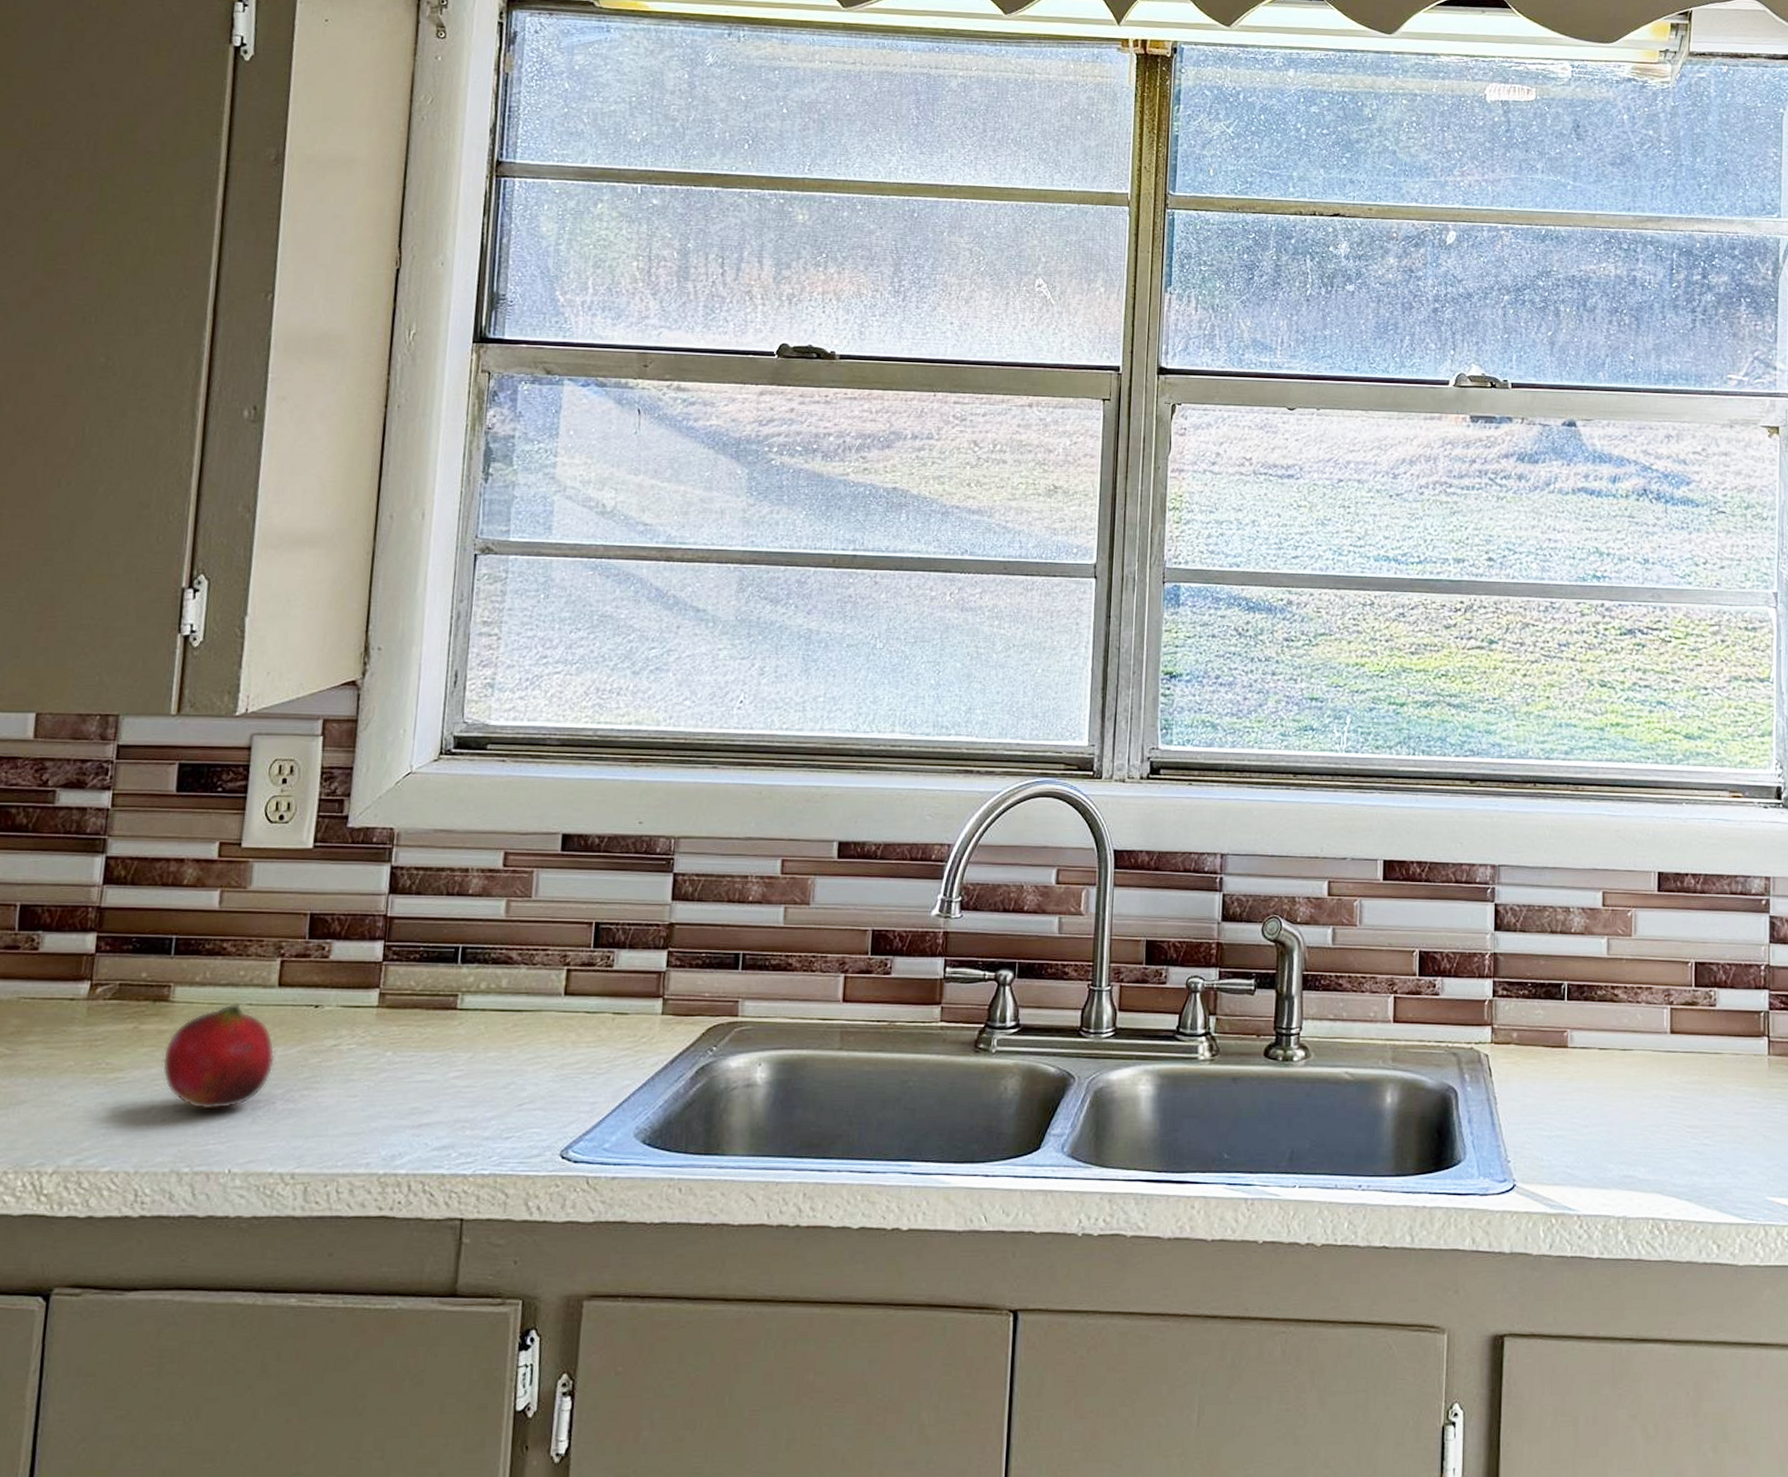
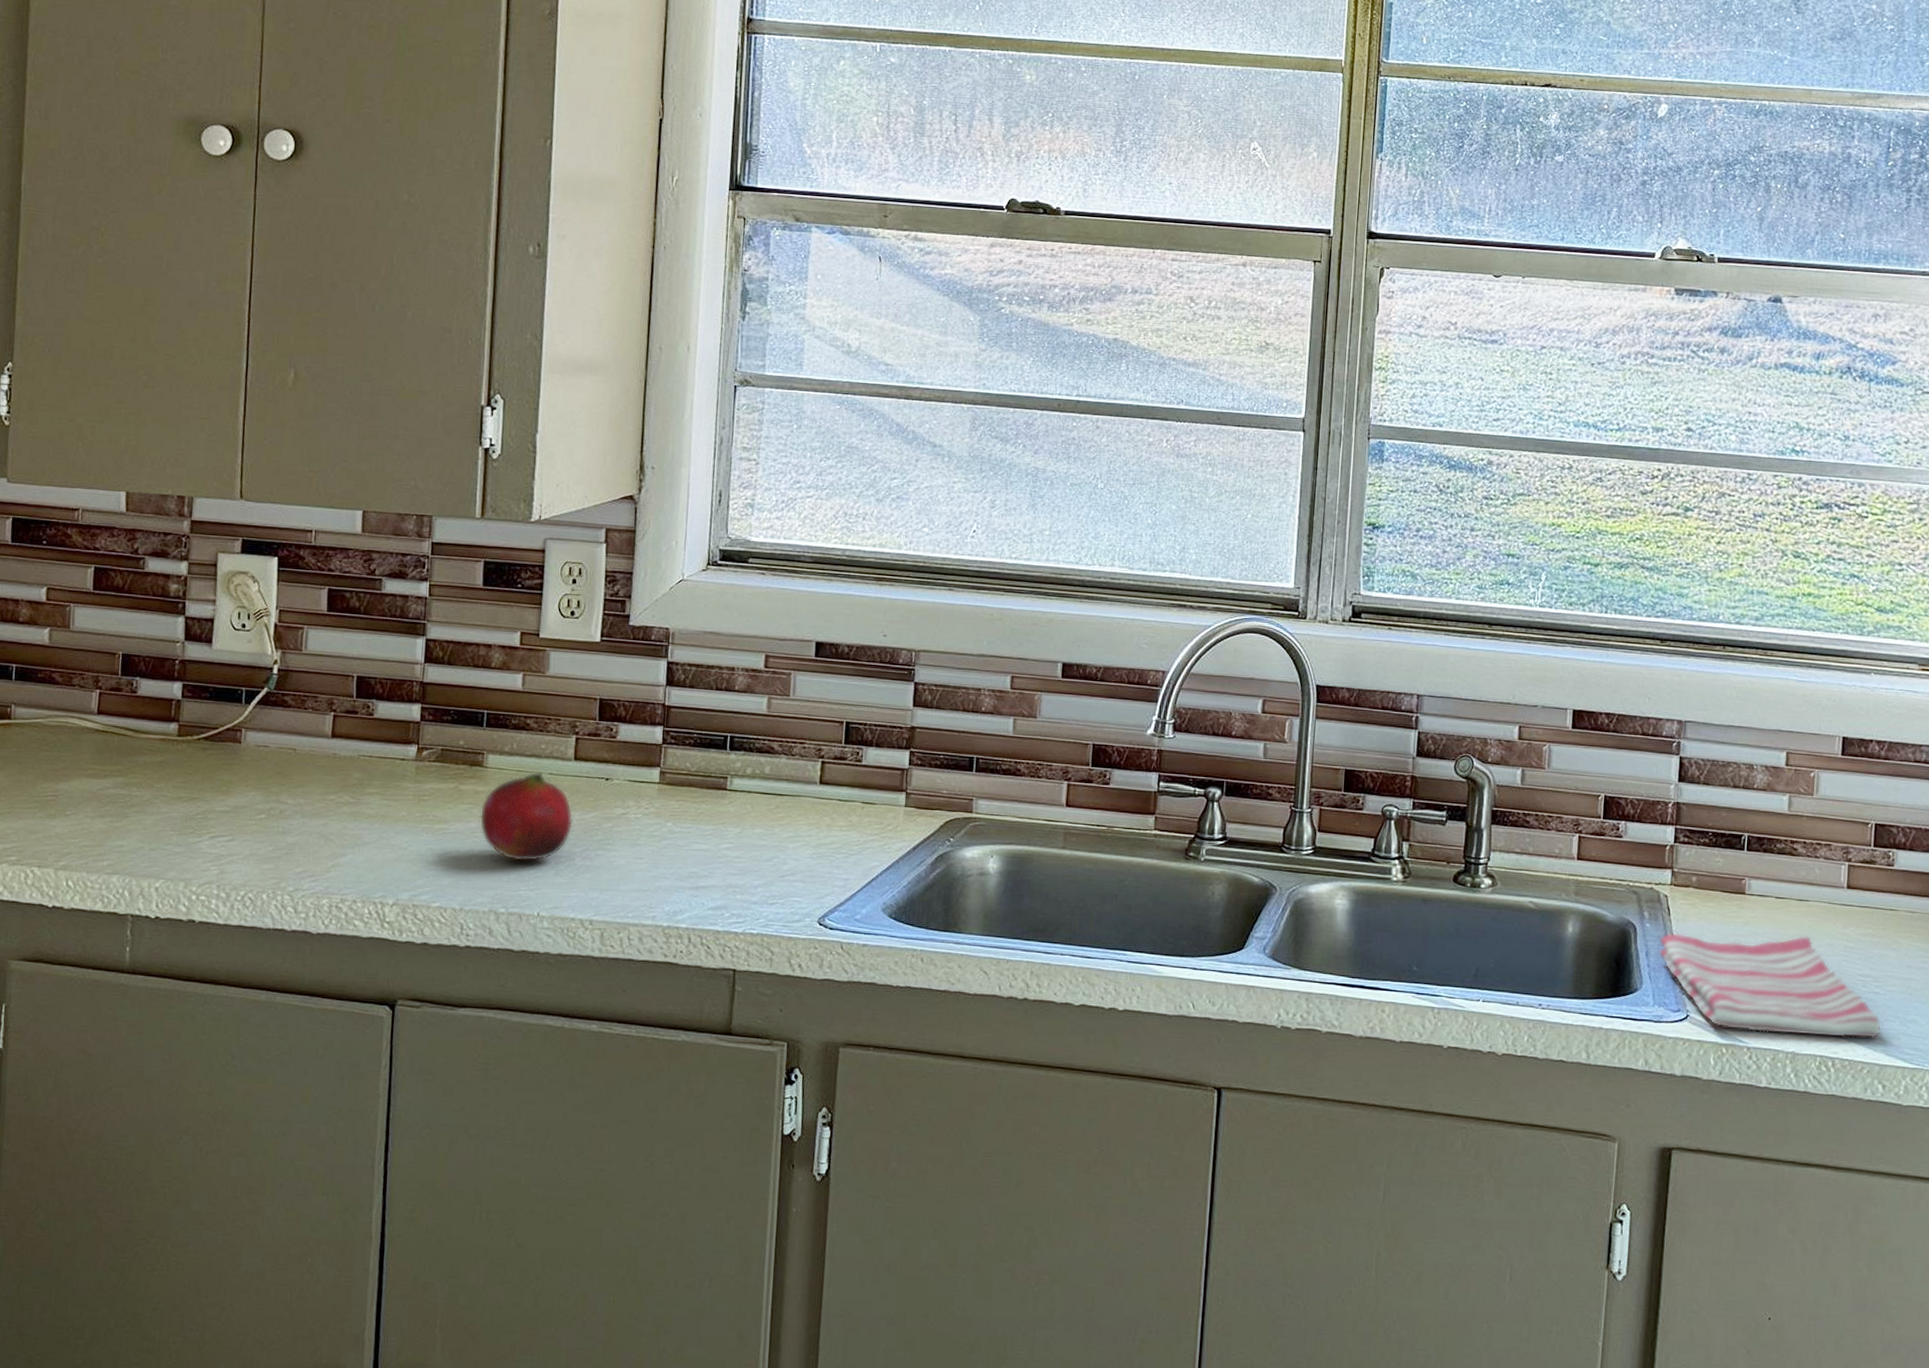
dish towel: none [1481,1087,1713,1198] -> present [1658,932,1882,1039]

